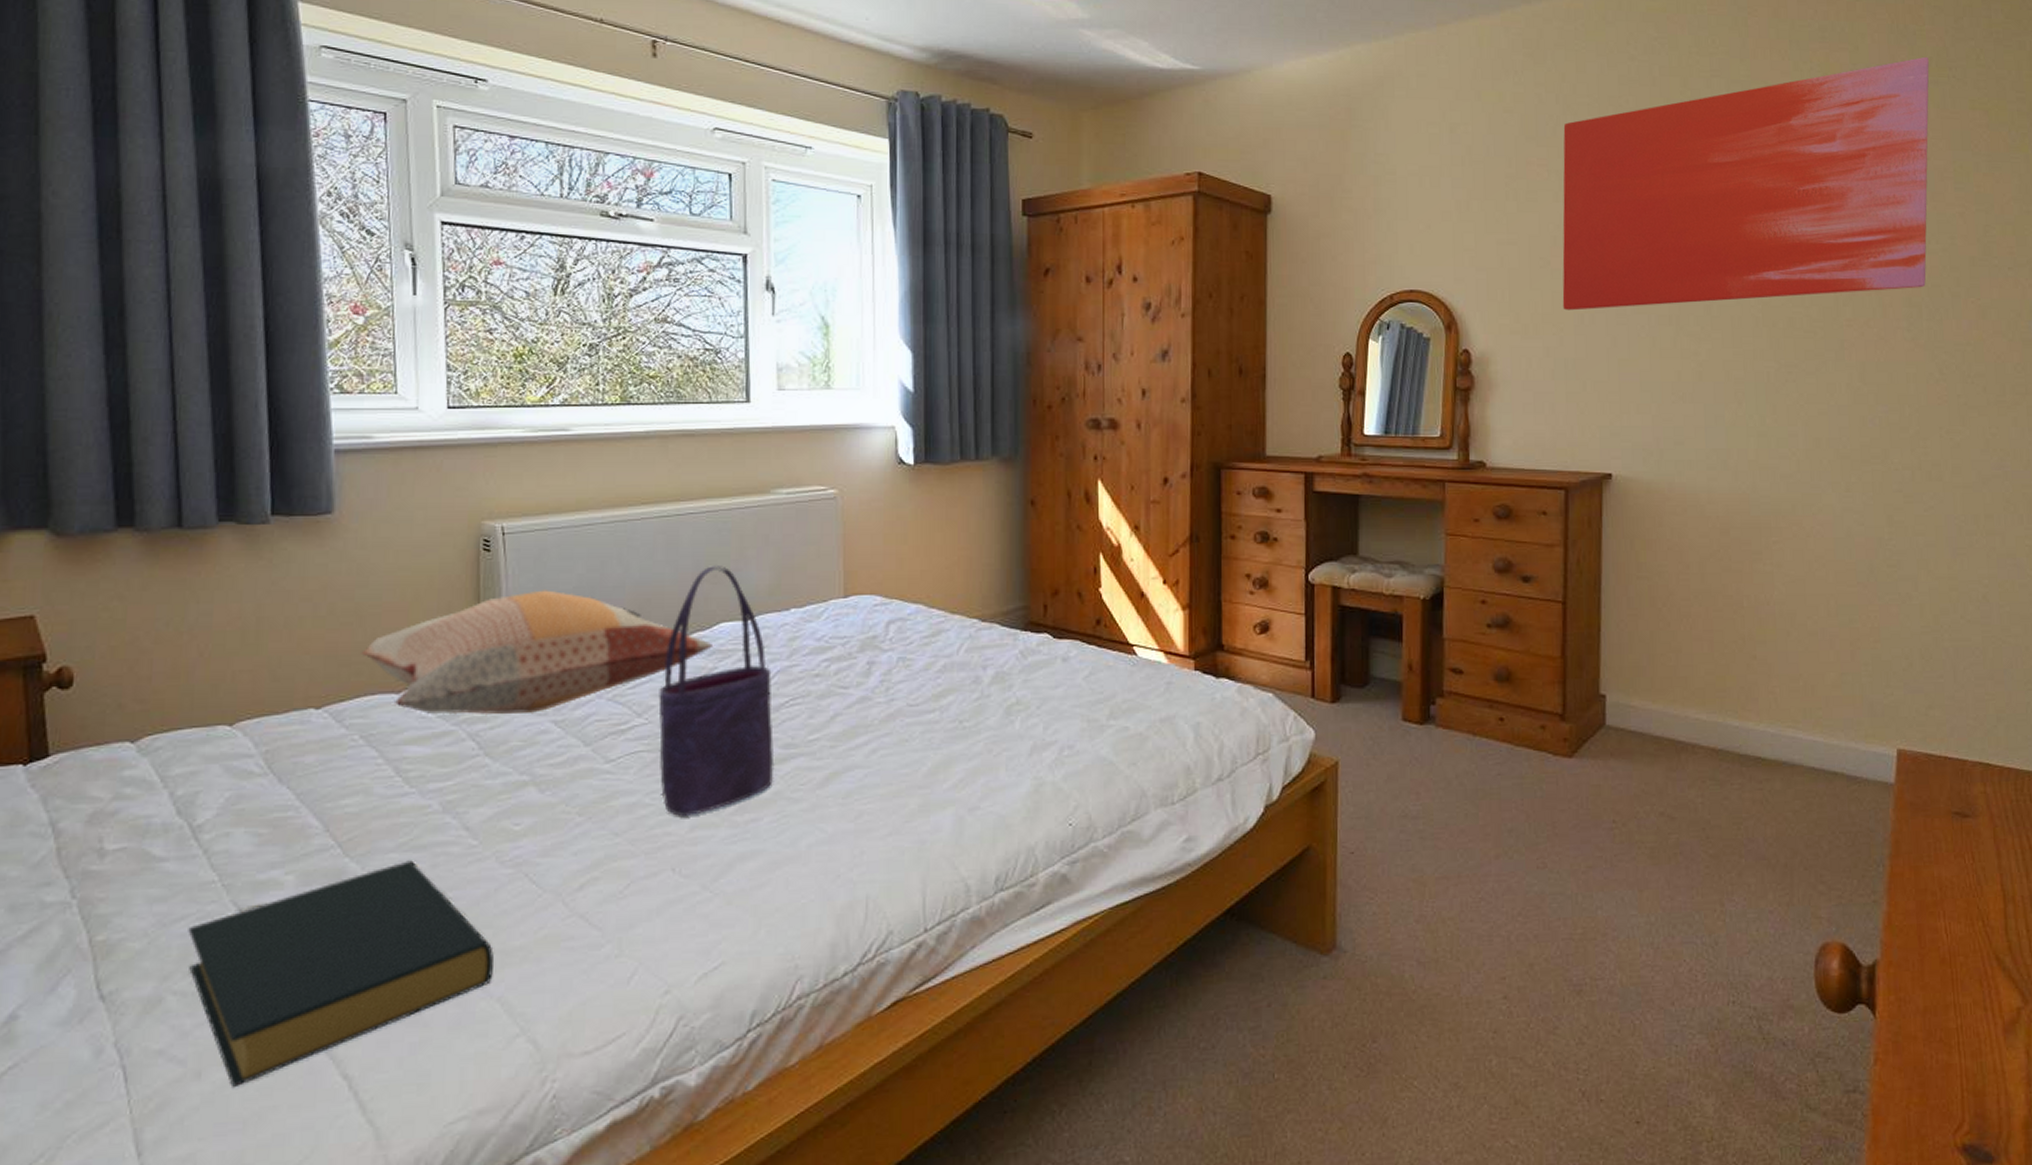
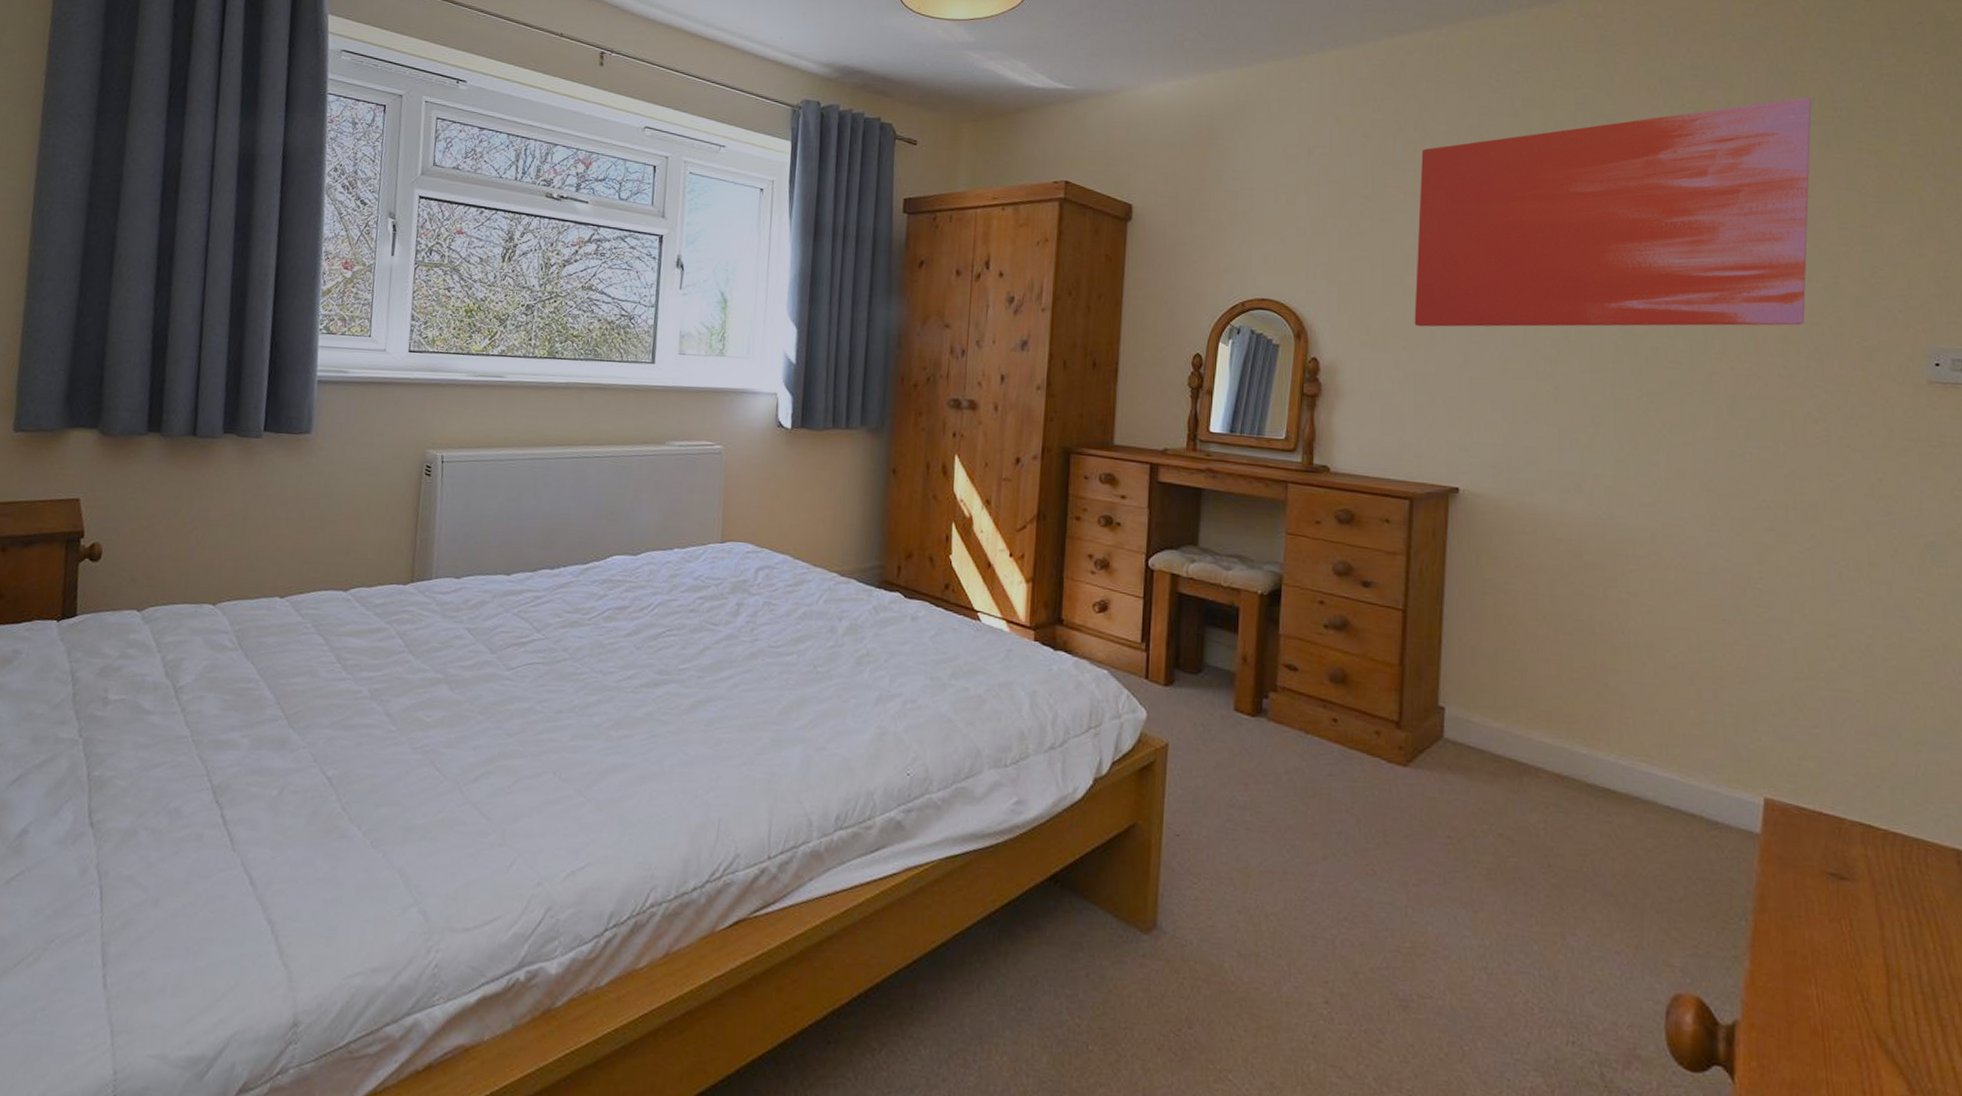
hardback book: present [188,860,494,1088] -> none [159,737,400,918]
decorative pillow: present [361,590,714,716] -> none [320,512,606,620]
tote bag: present [658,566,775,817] -> none [550,504,653,727]

